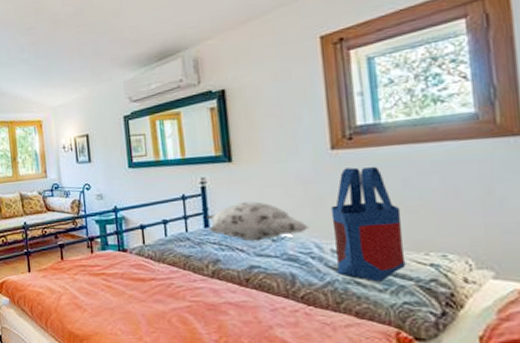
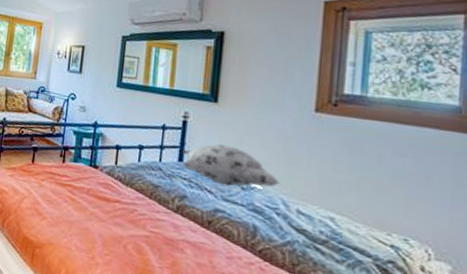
tote bag: present [330,166,406,282] -> none [298,133,371,252]

